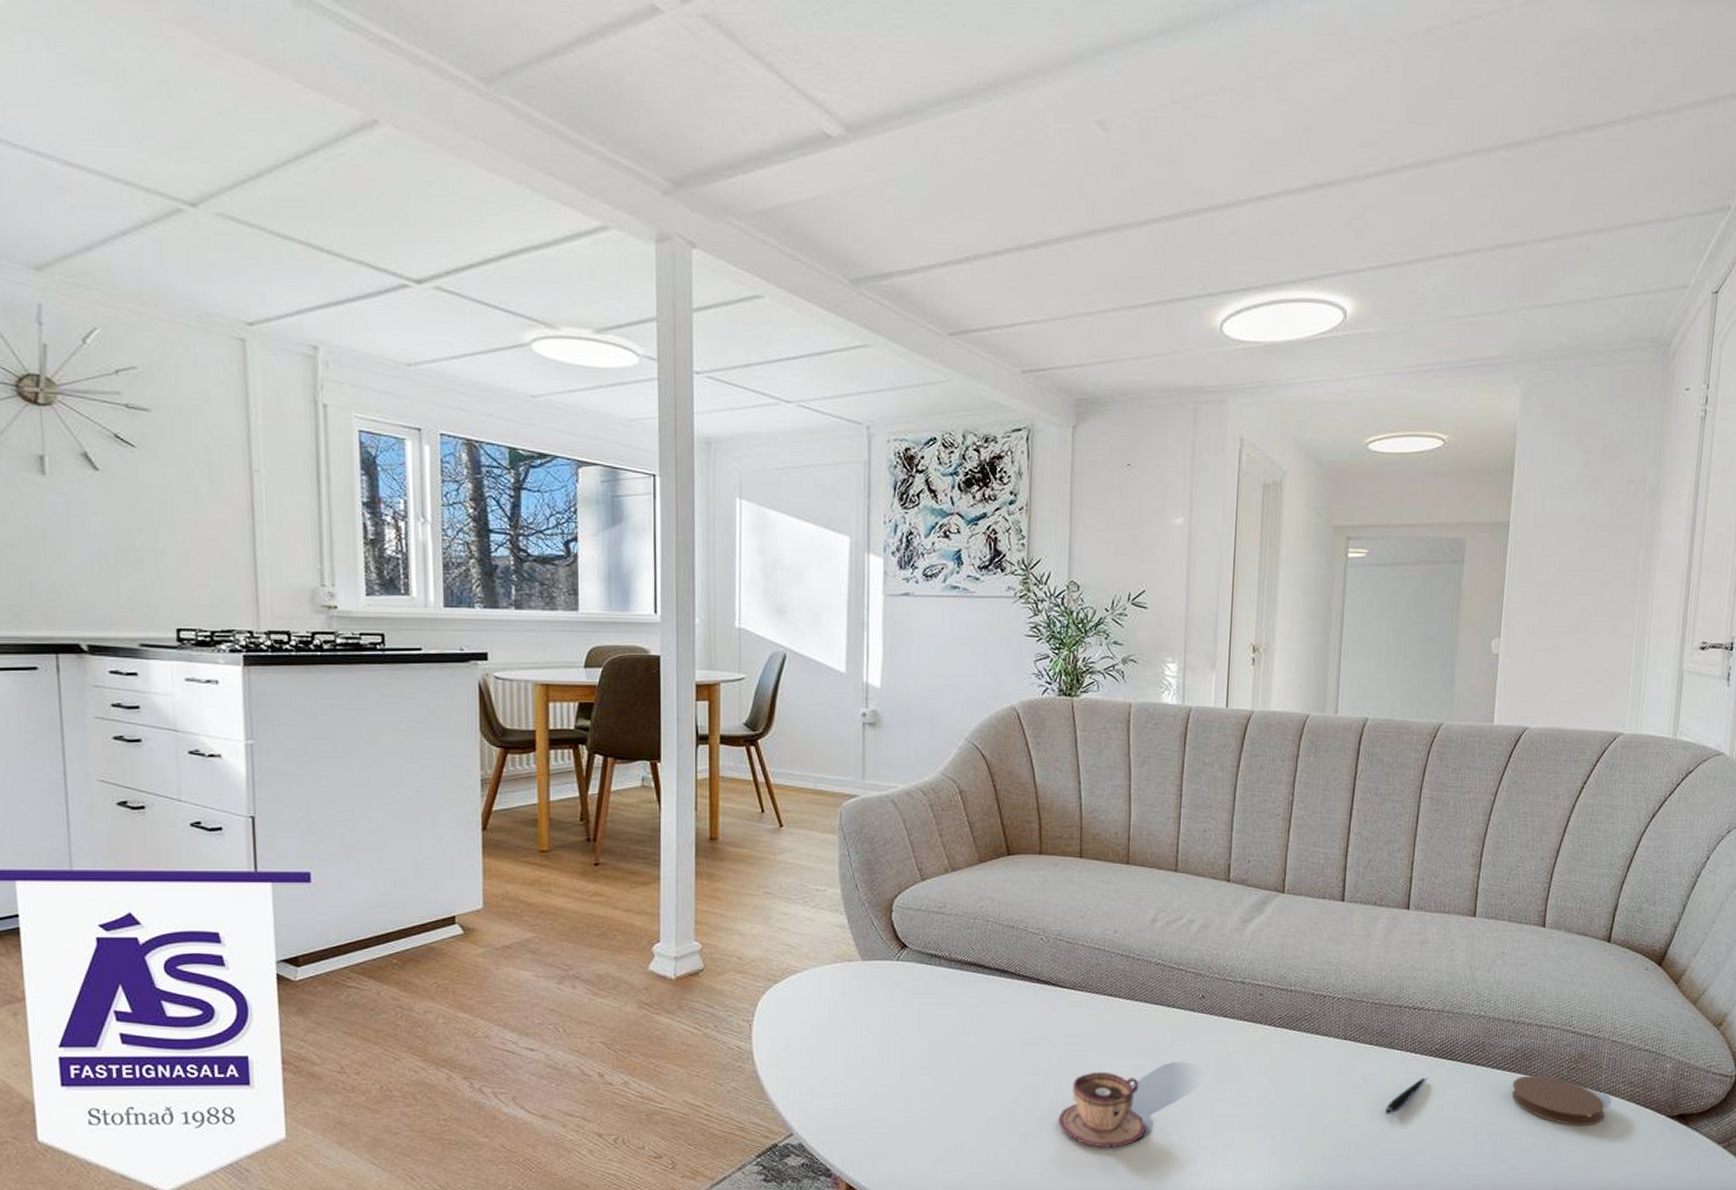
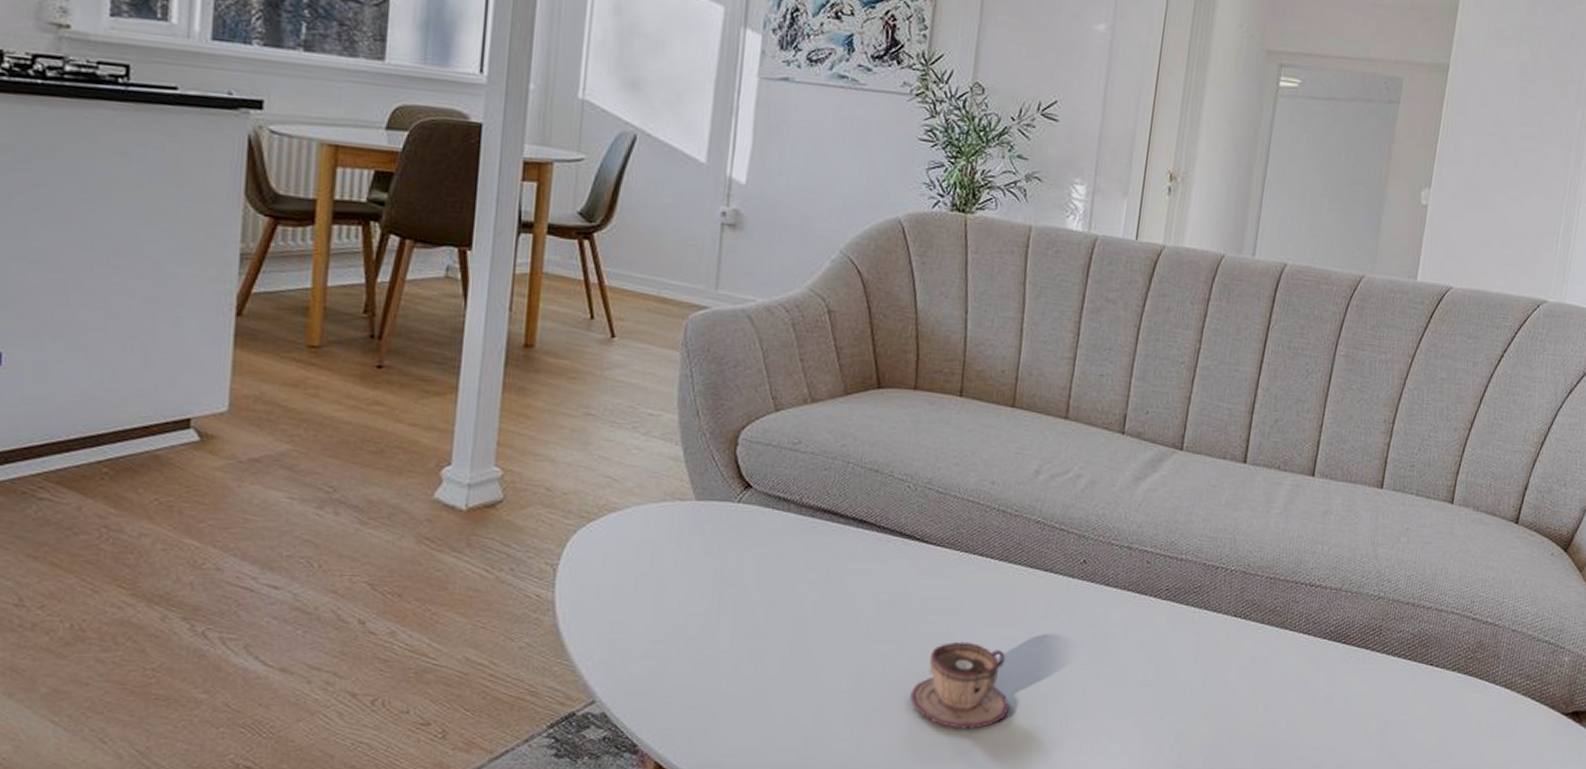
pen: present [1385,1077,1425,1114] -> none [1272,662,1317,701]
coaster: present [1511,1075,1605,1126] -> none [1405,664,1500,721]

